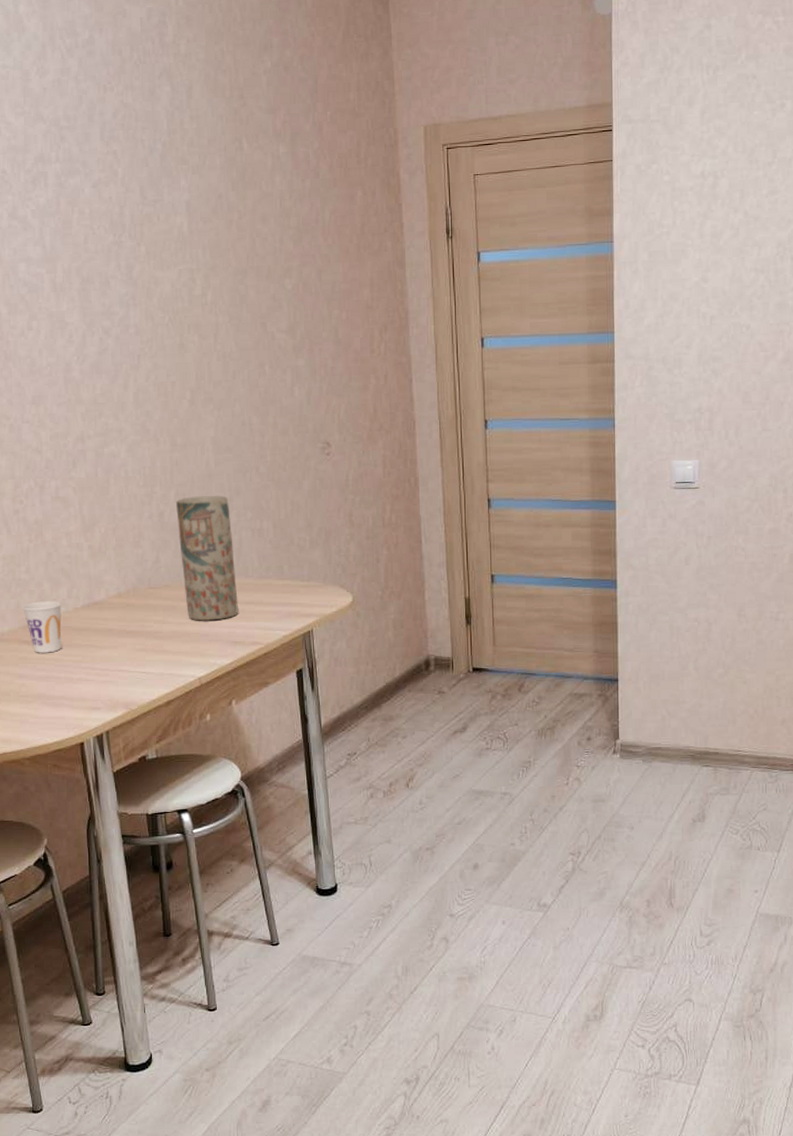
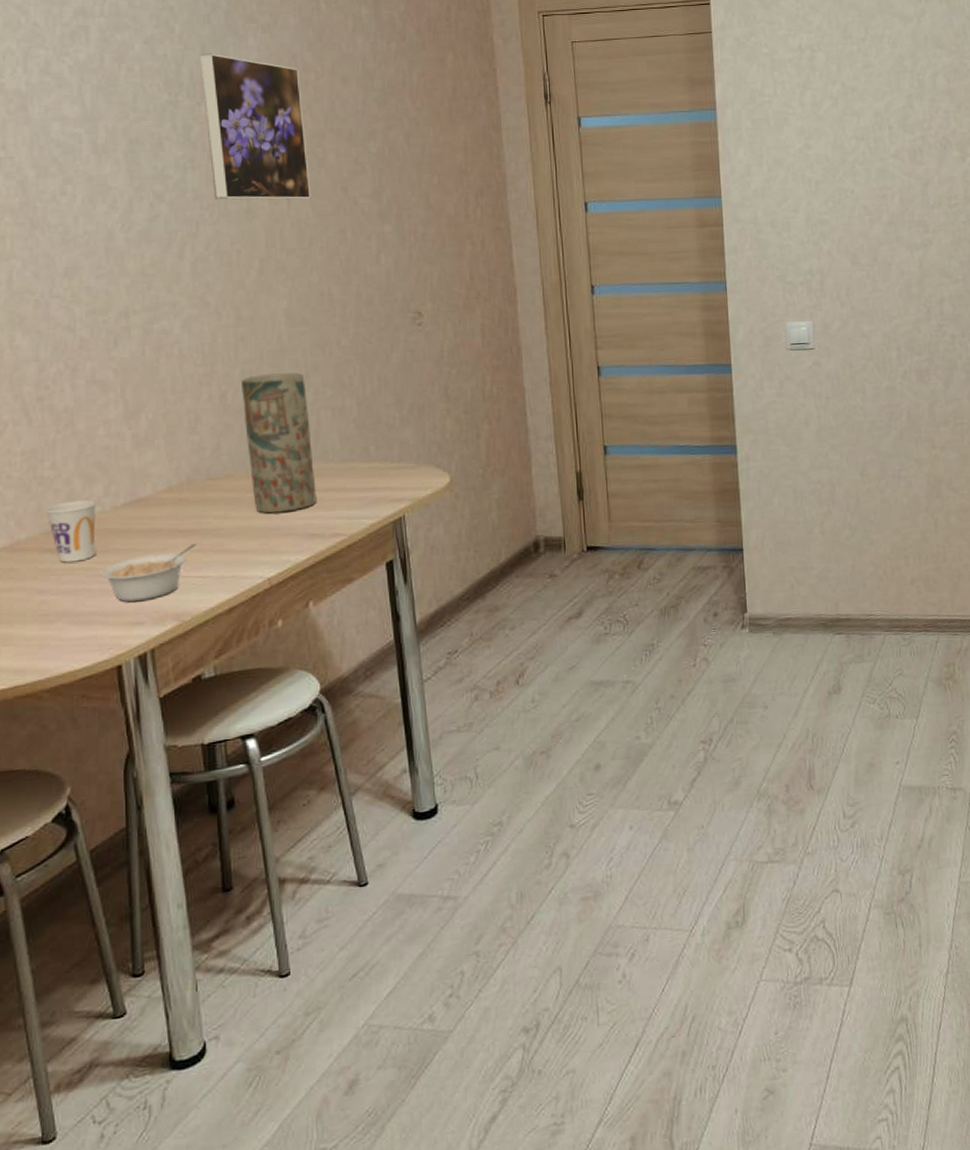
legume: none [66,643,142,690] -> present [100,543,197,603]
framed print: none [138,195,235,335] -> present [199,53,311,200]

